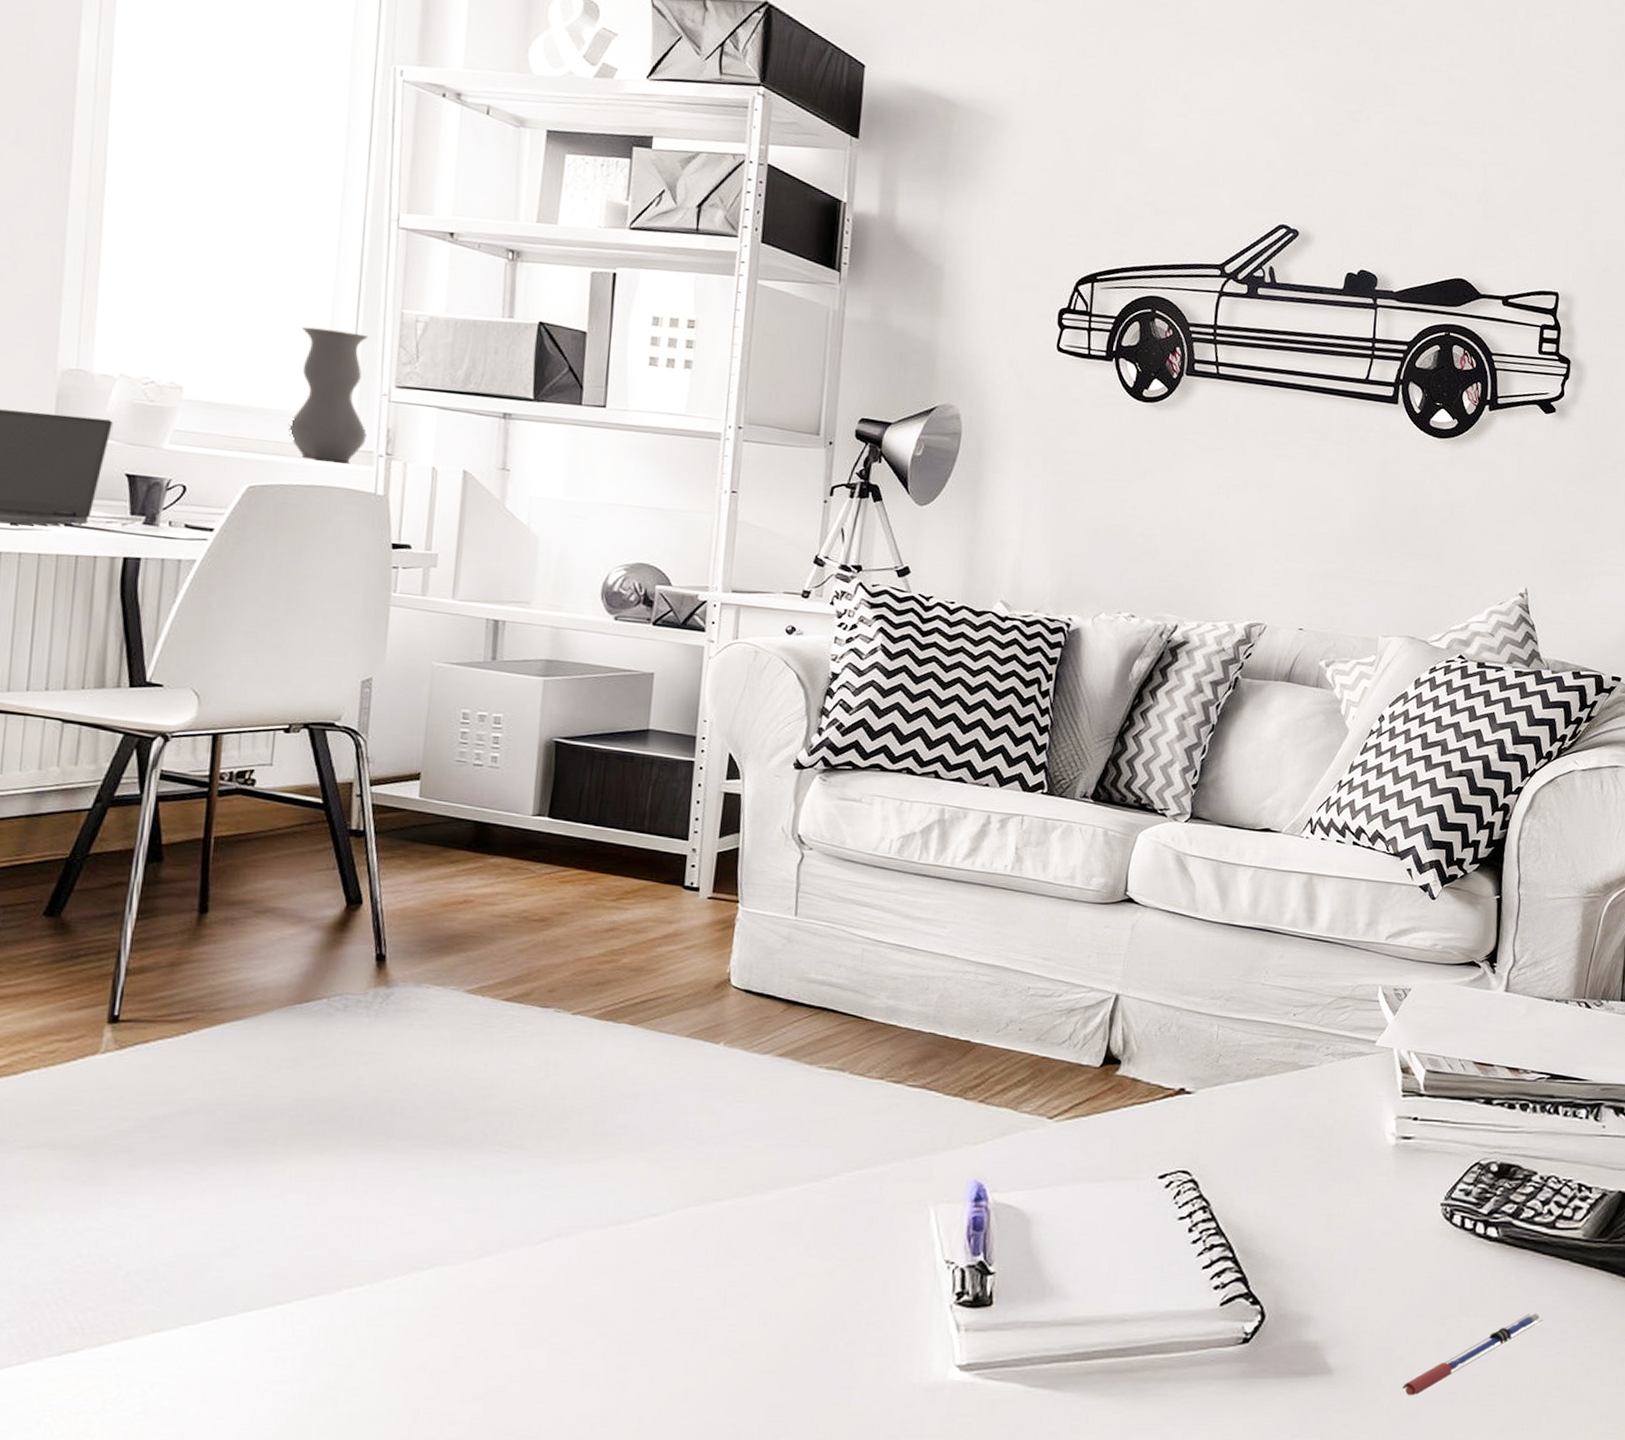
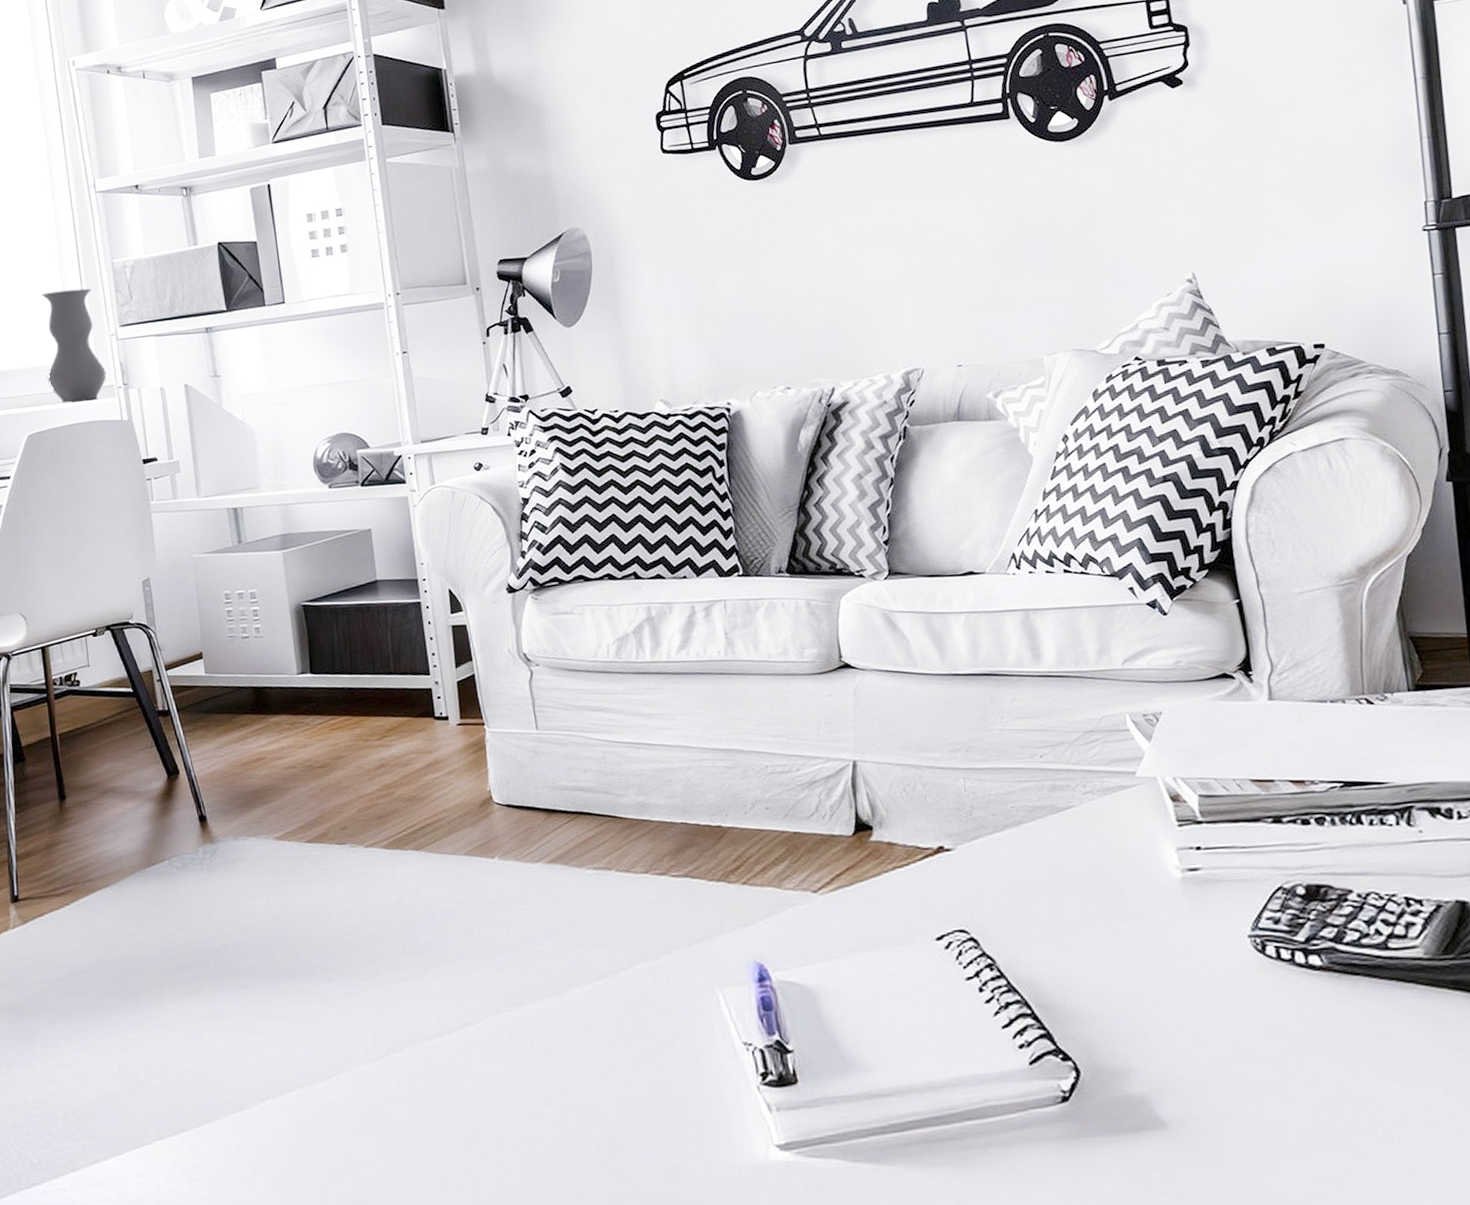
pen: present [1401,1313,1543,1396] -> none [1249,1044,1398,1146]

